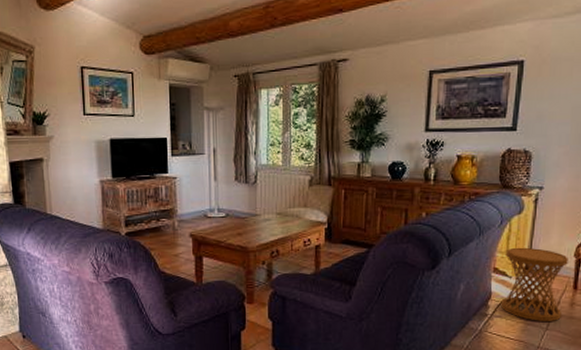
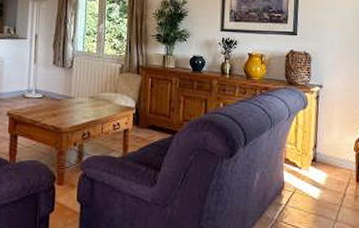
side table: present [501,247,568,321] -> none [293,139,349,213]

